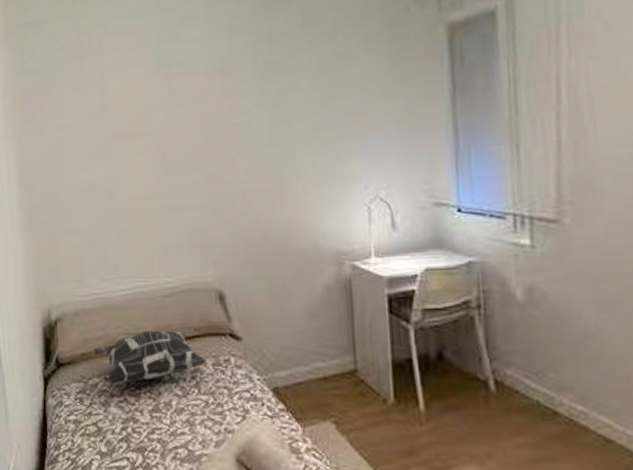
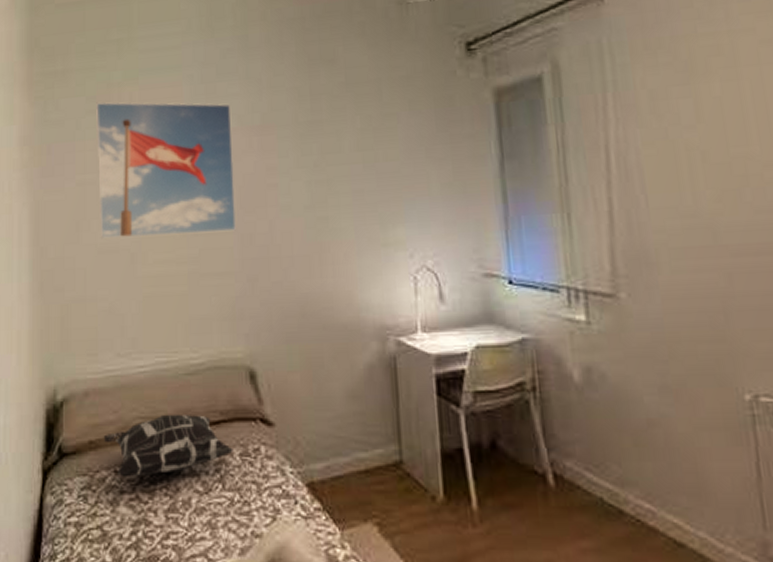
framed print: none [68,48,202,177] -> present [96,102,236,238]

